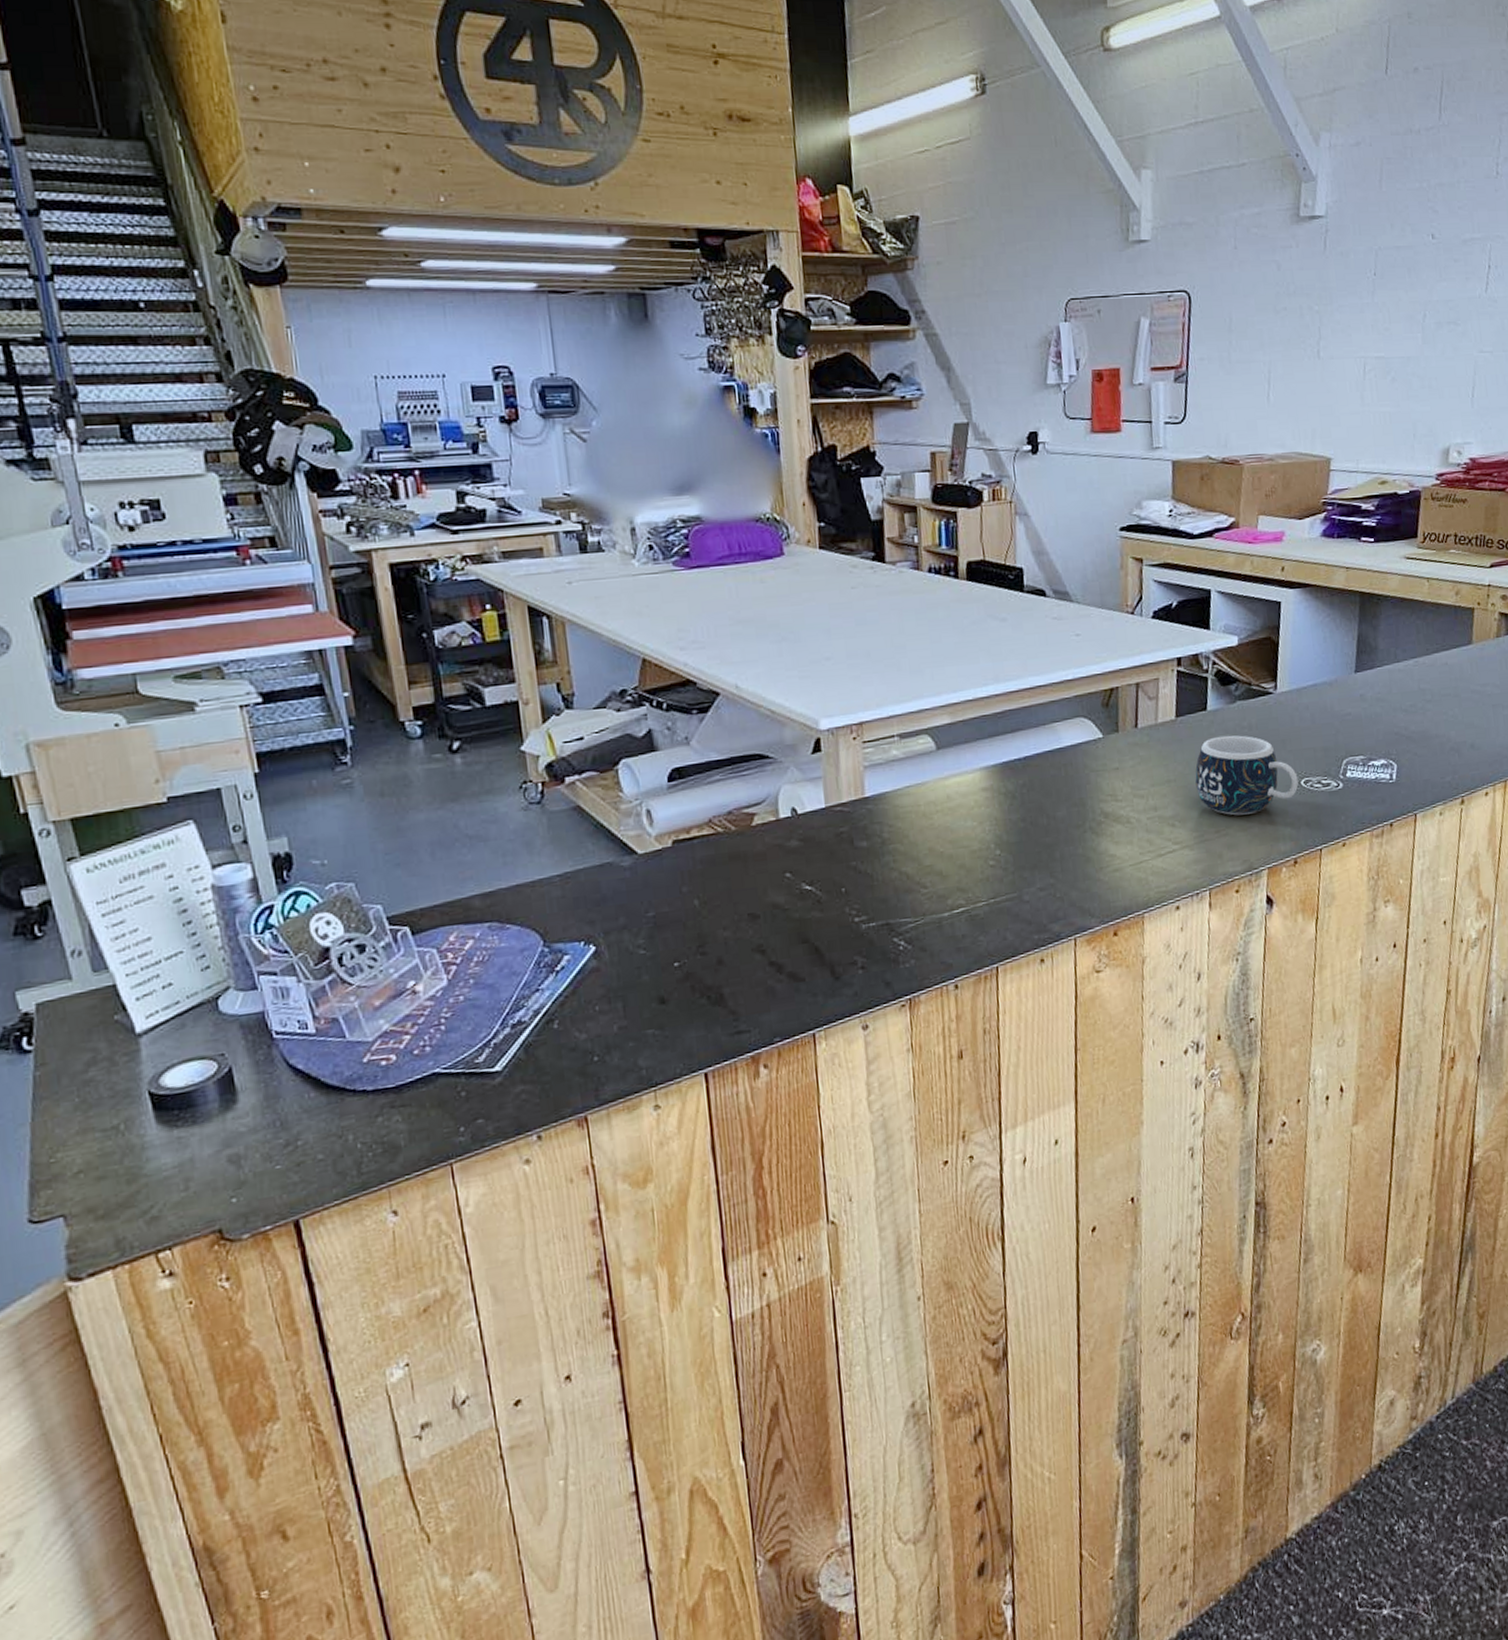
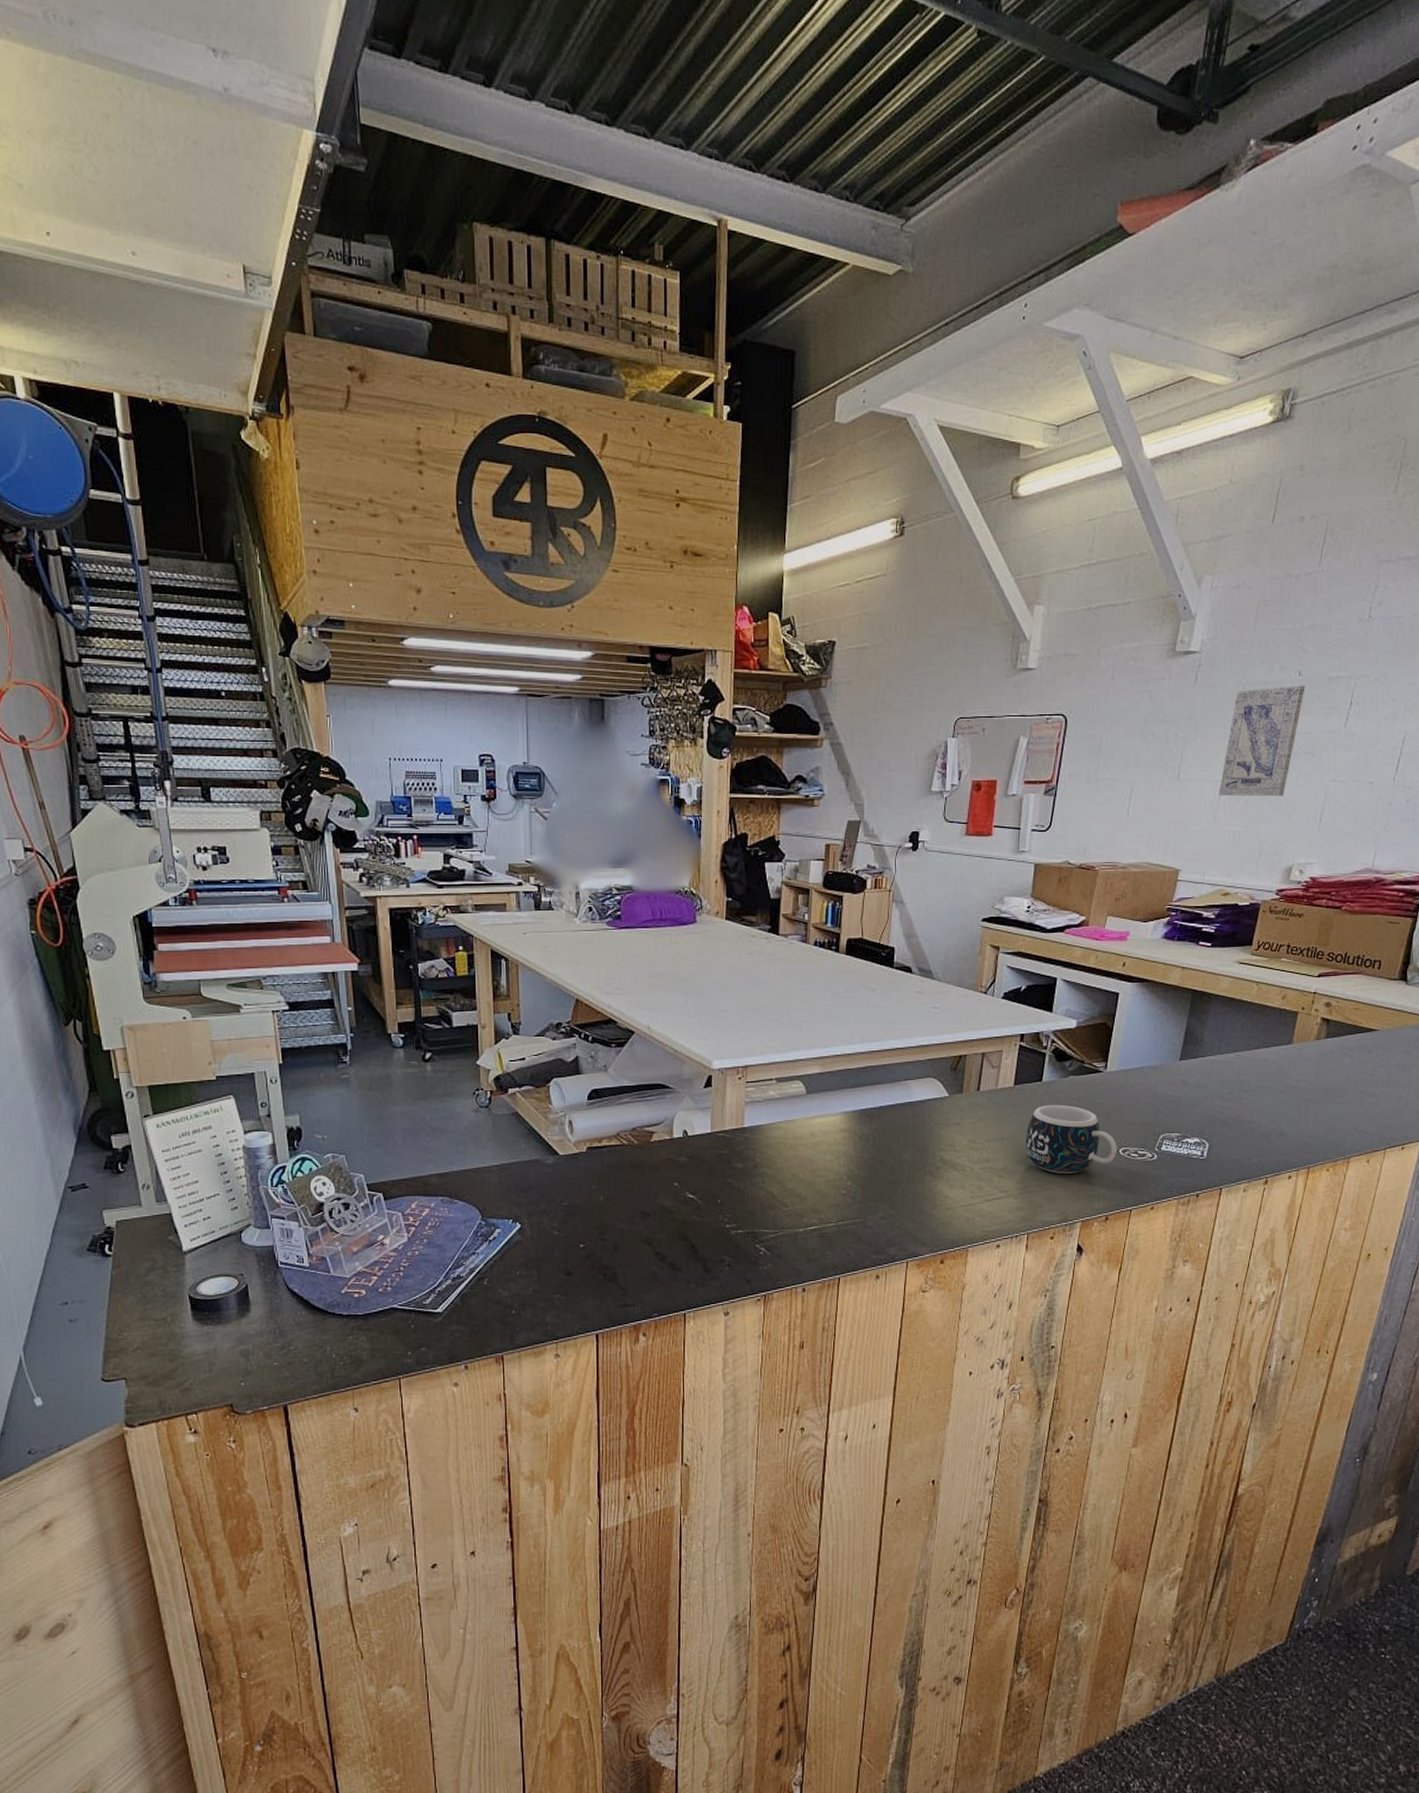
wall art: none [1363,249,1441,374] -> present [1219,685,1306,796]

